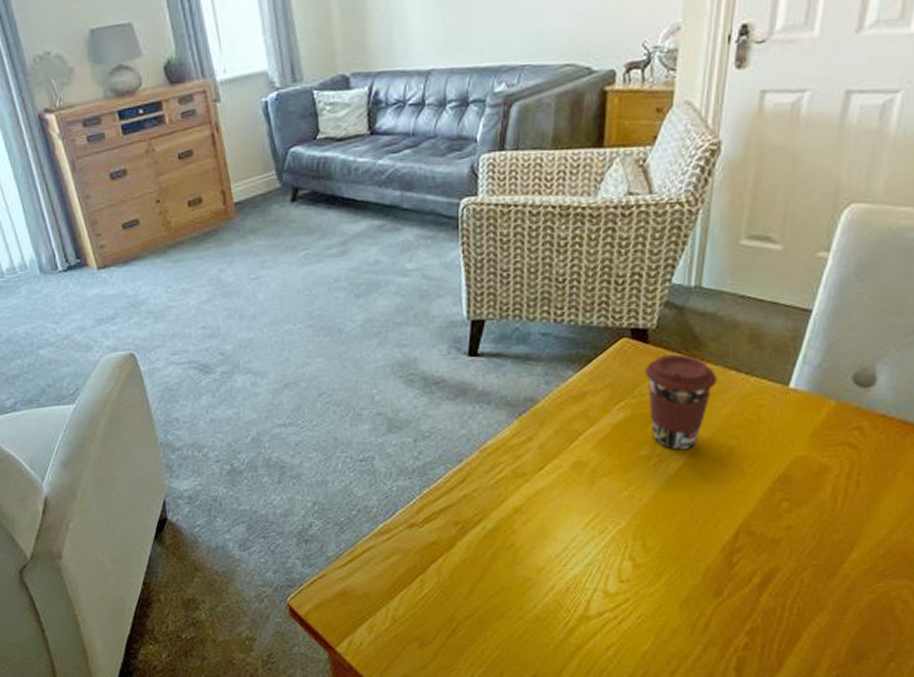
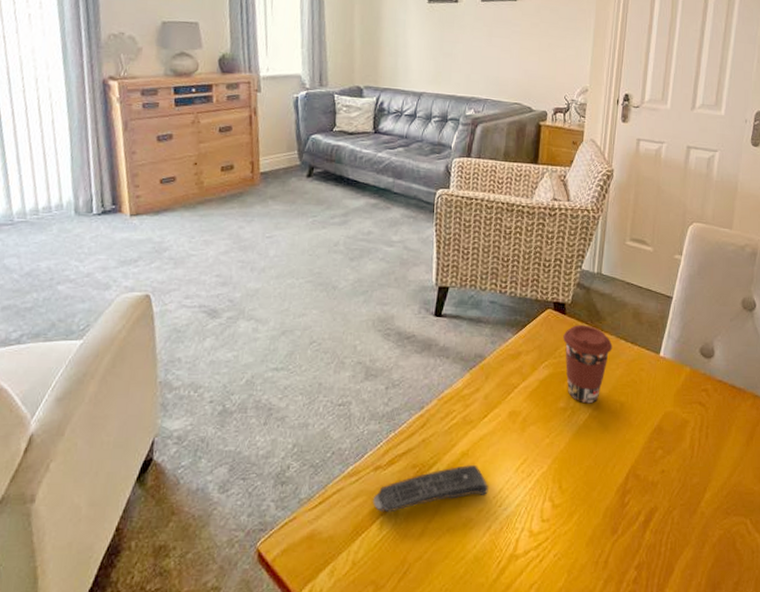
remote control: none [410,521,550,571] -> present [373,464,489,513]

